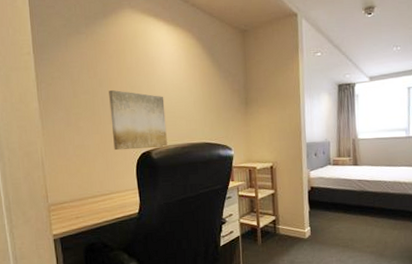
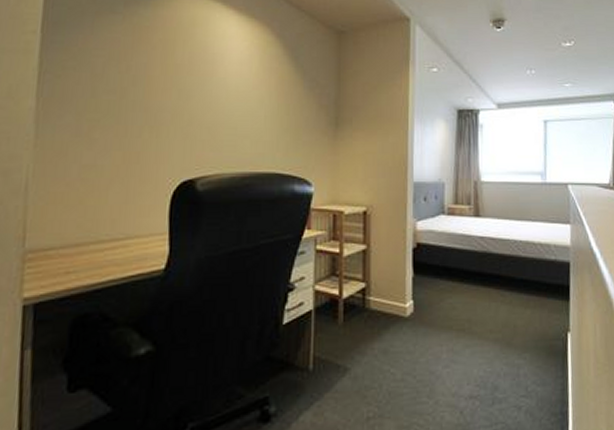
wall art: present [109,90,168,151] -> none [141,92,224,176]

